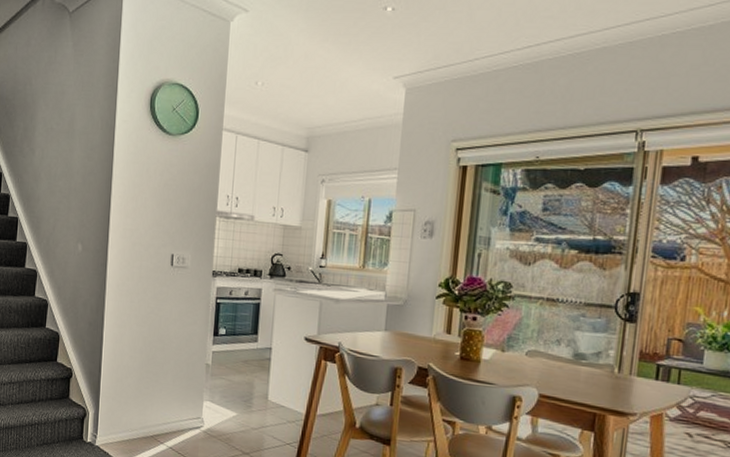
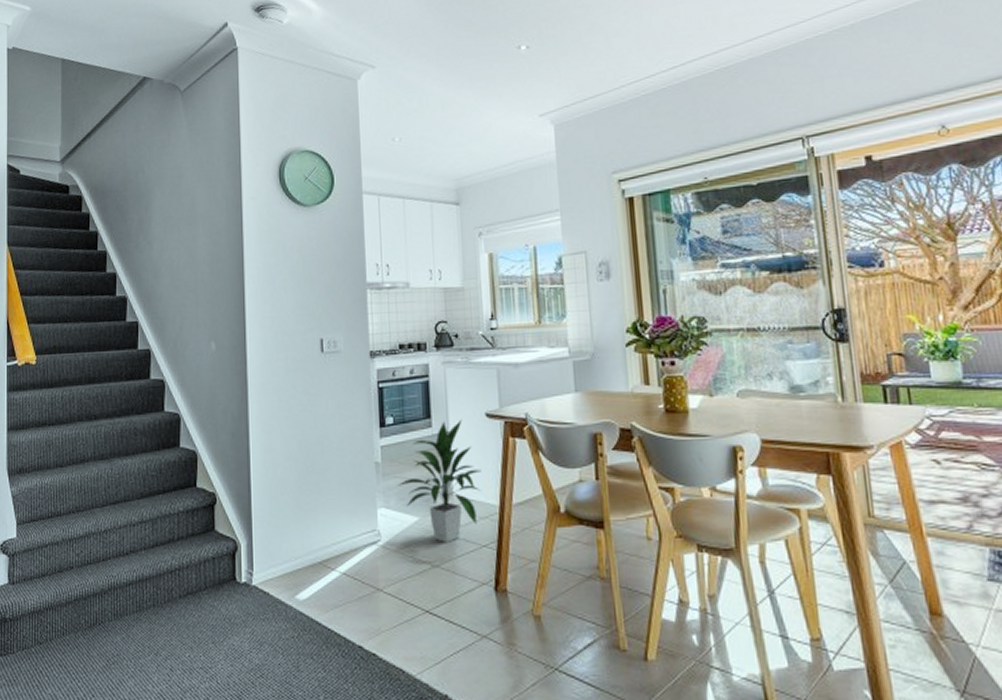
indoor plant: none [223,339,295,437] -> present [398,420,482,542]

